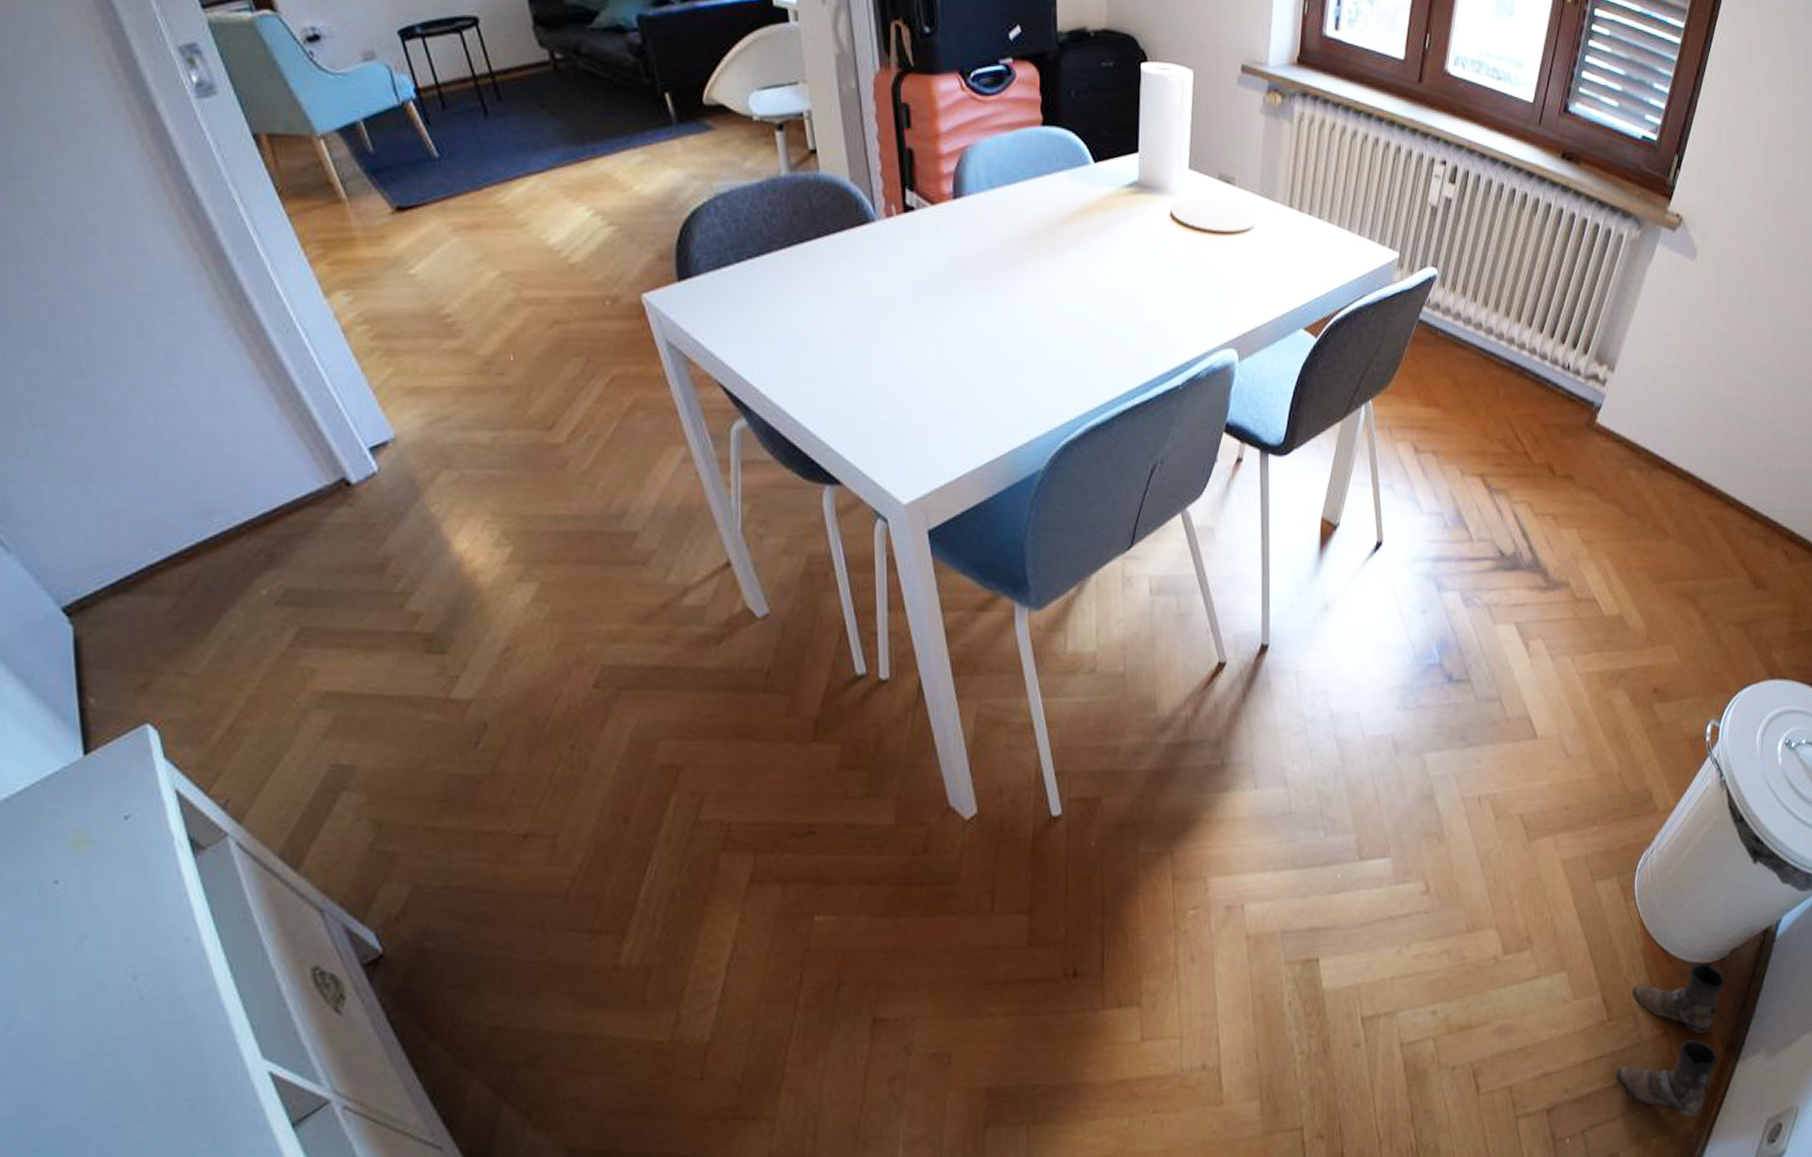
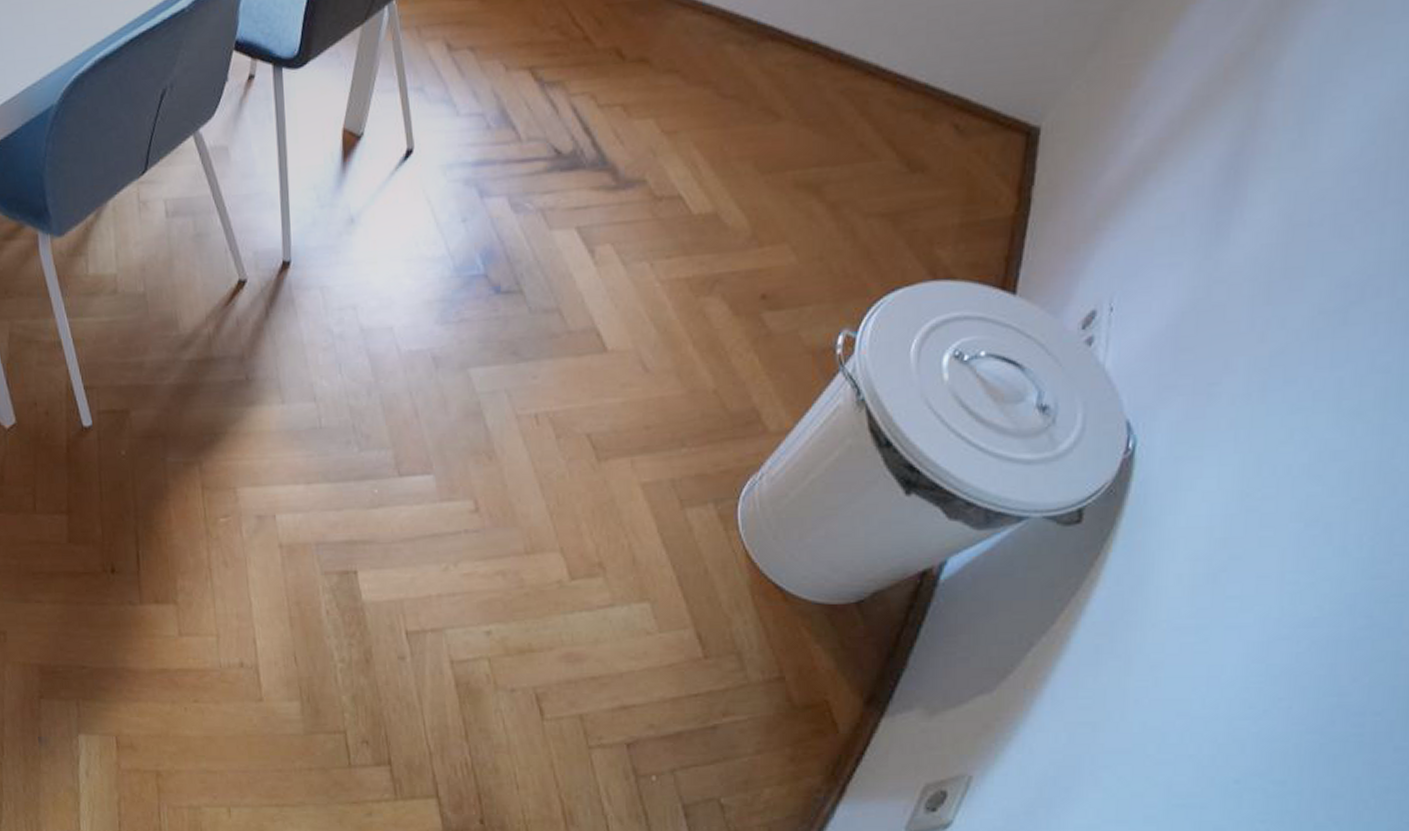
boots: present [1616,961,1726,1118] -> none [715,603,865,772]

